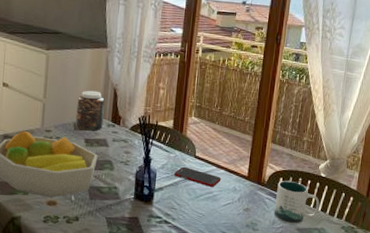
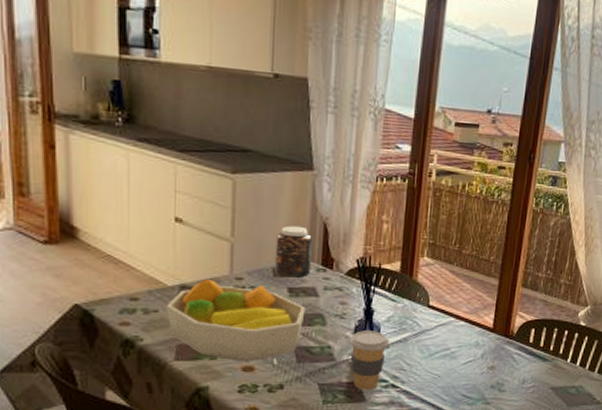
coffee cup: none [131,175,164,225] -> present [349,331,390,390]
cell phone: present [173,166,221,187] -> none [402,318,461,342]
mug: present [273,180,320,224] -> none [523,331,578,382]

